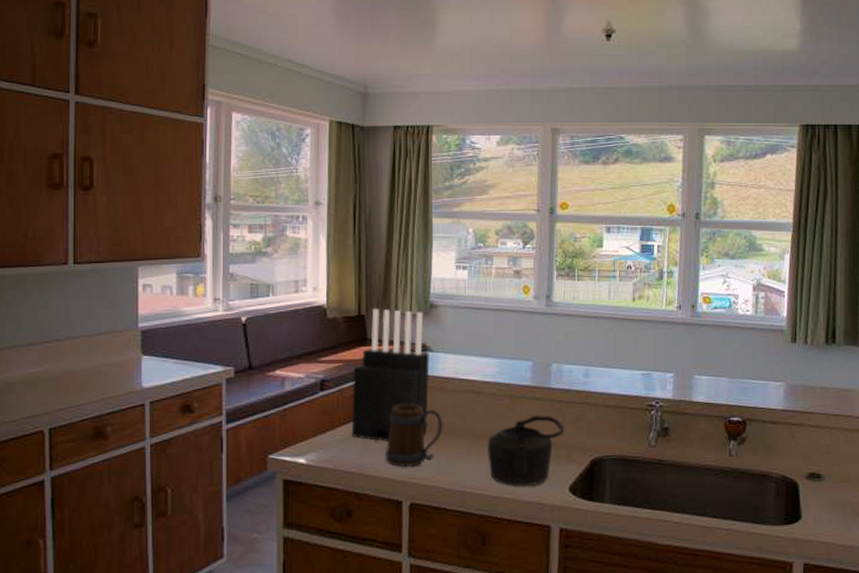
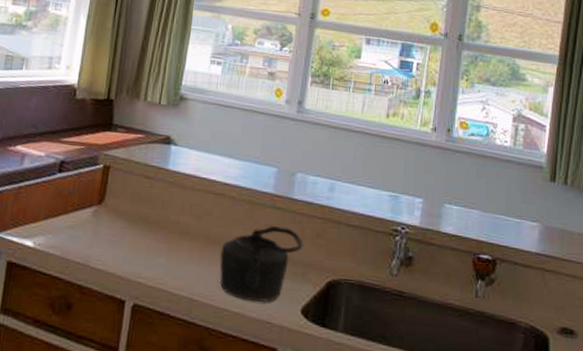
knife block: present [351,308,430,442] -> none [82,94,173,234]
mug: present [385,404,444,468] -> none [113,196,179,266]

